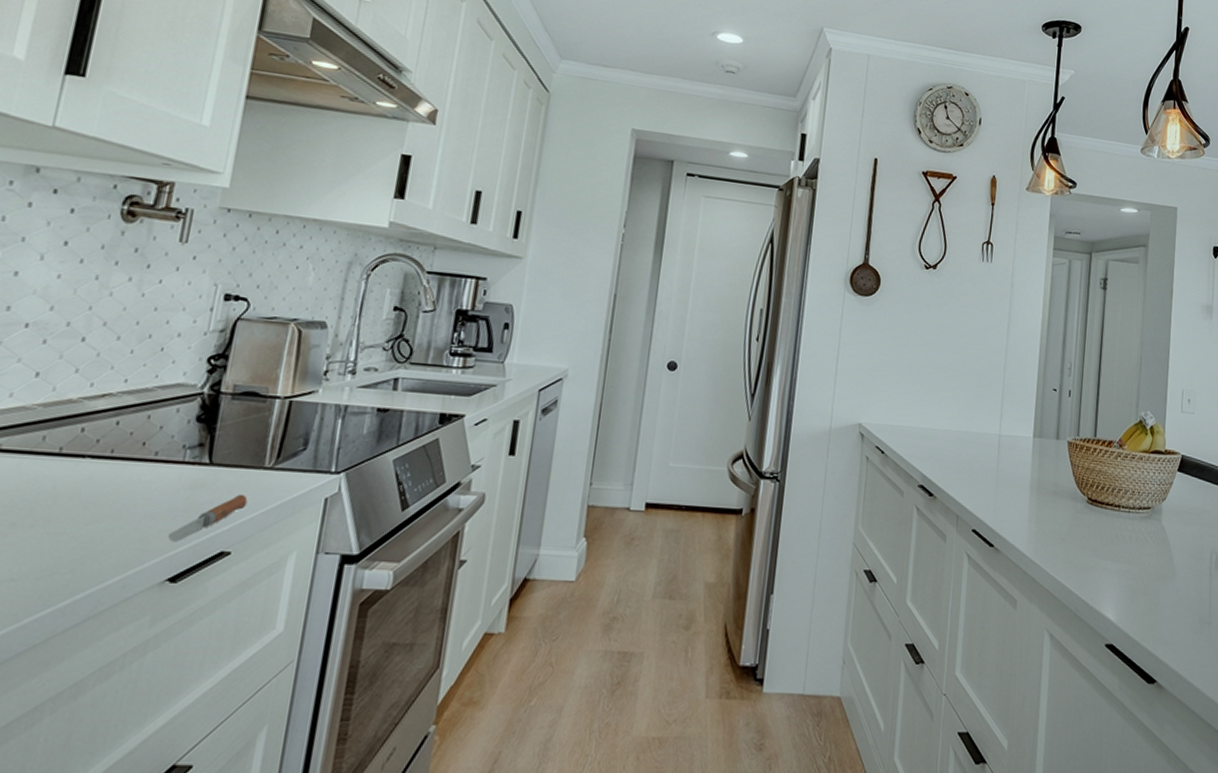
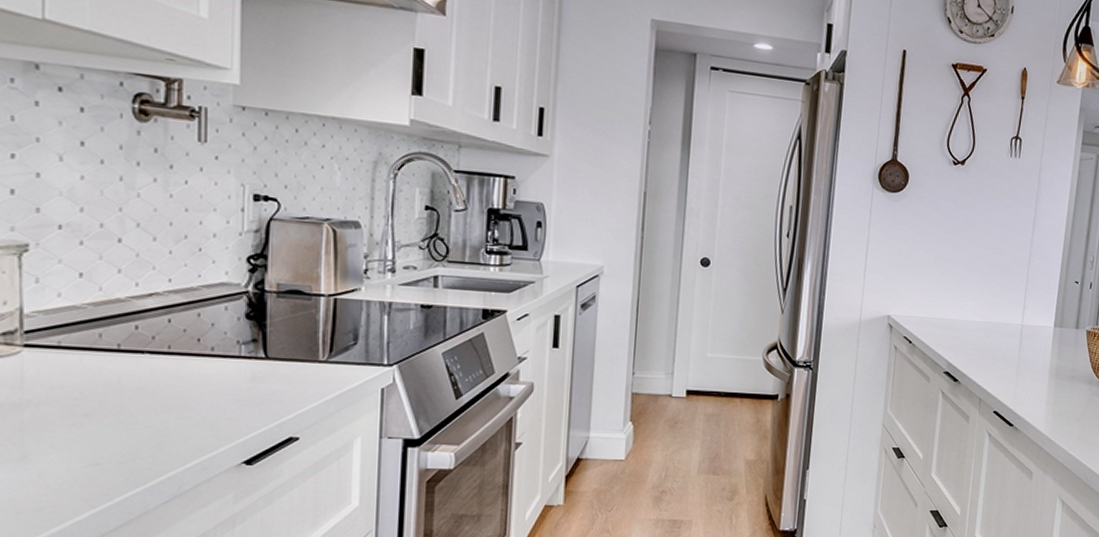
knife: present [167,493,248,542] -> none [237,385,308,429]

